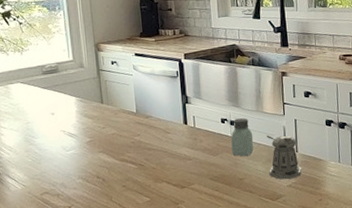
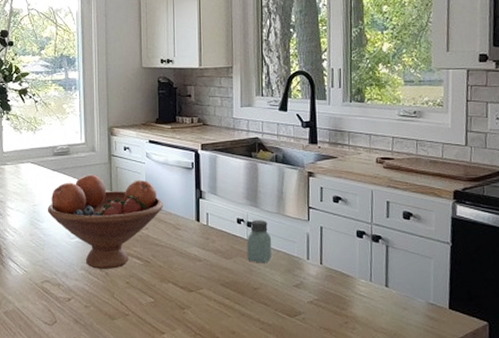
fruit bowl: none [40,89,153,177] -> present [47,174,164,269]
pepper shaker: present [267,135,302,180] -> none [287,241,326,294]

